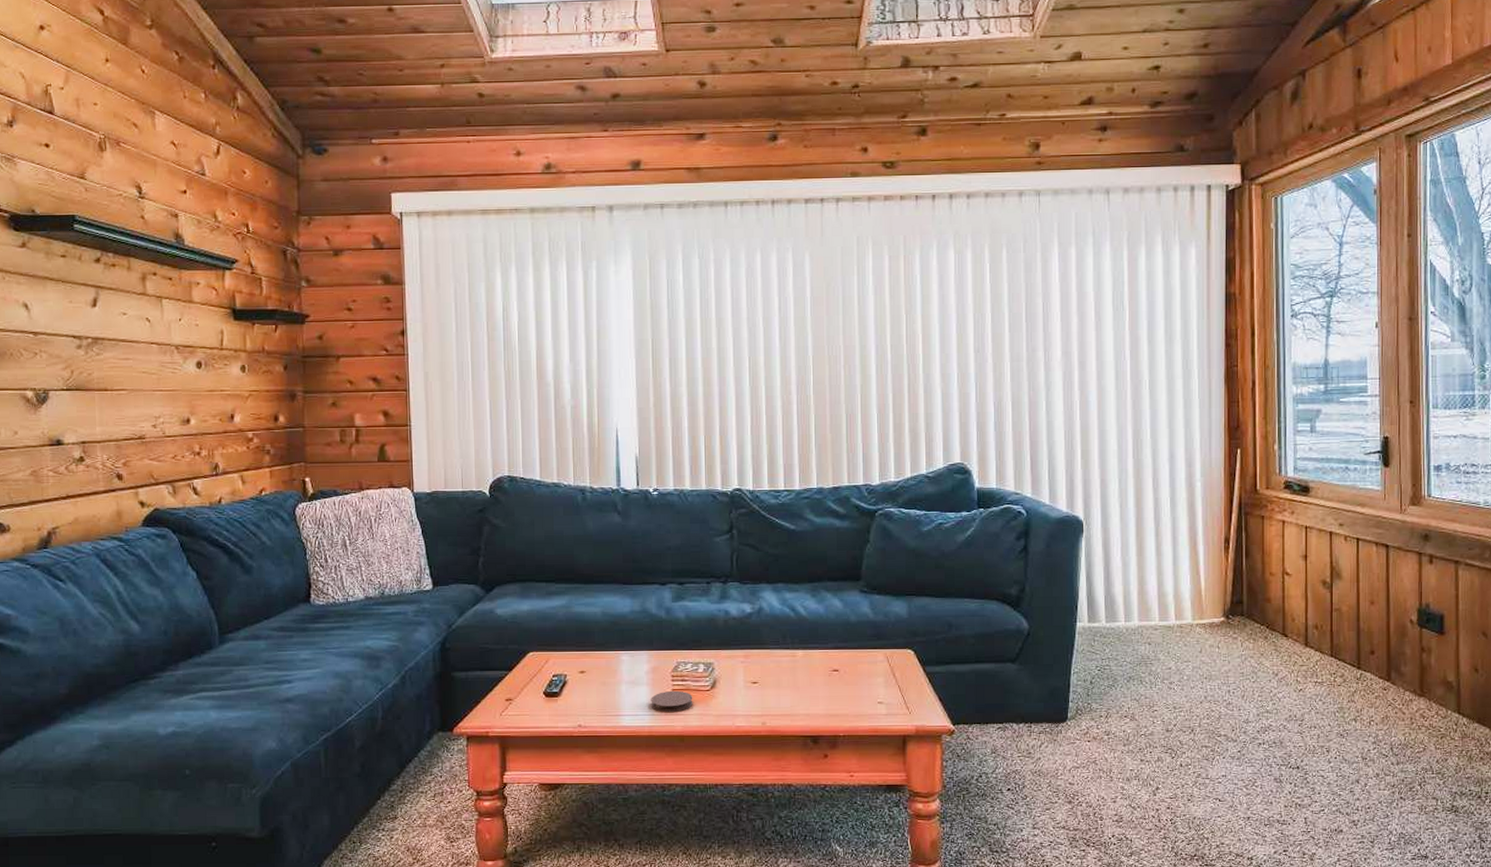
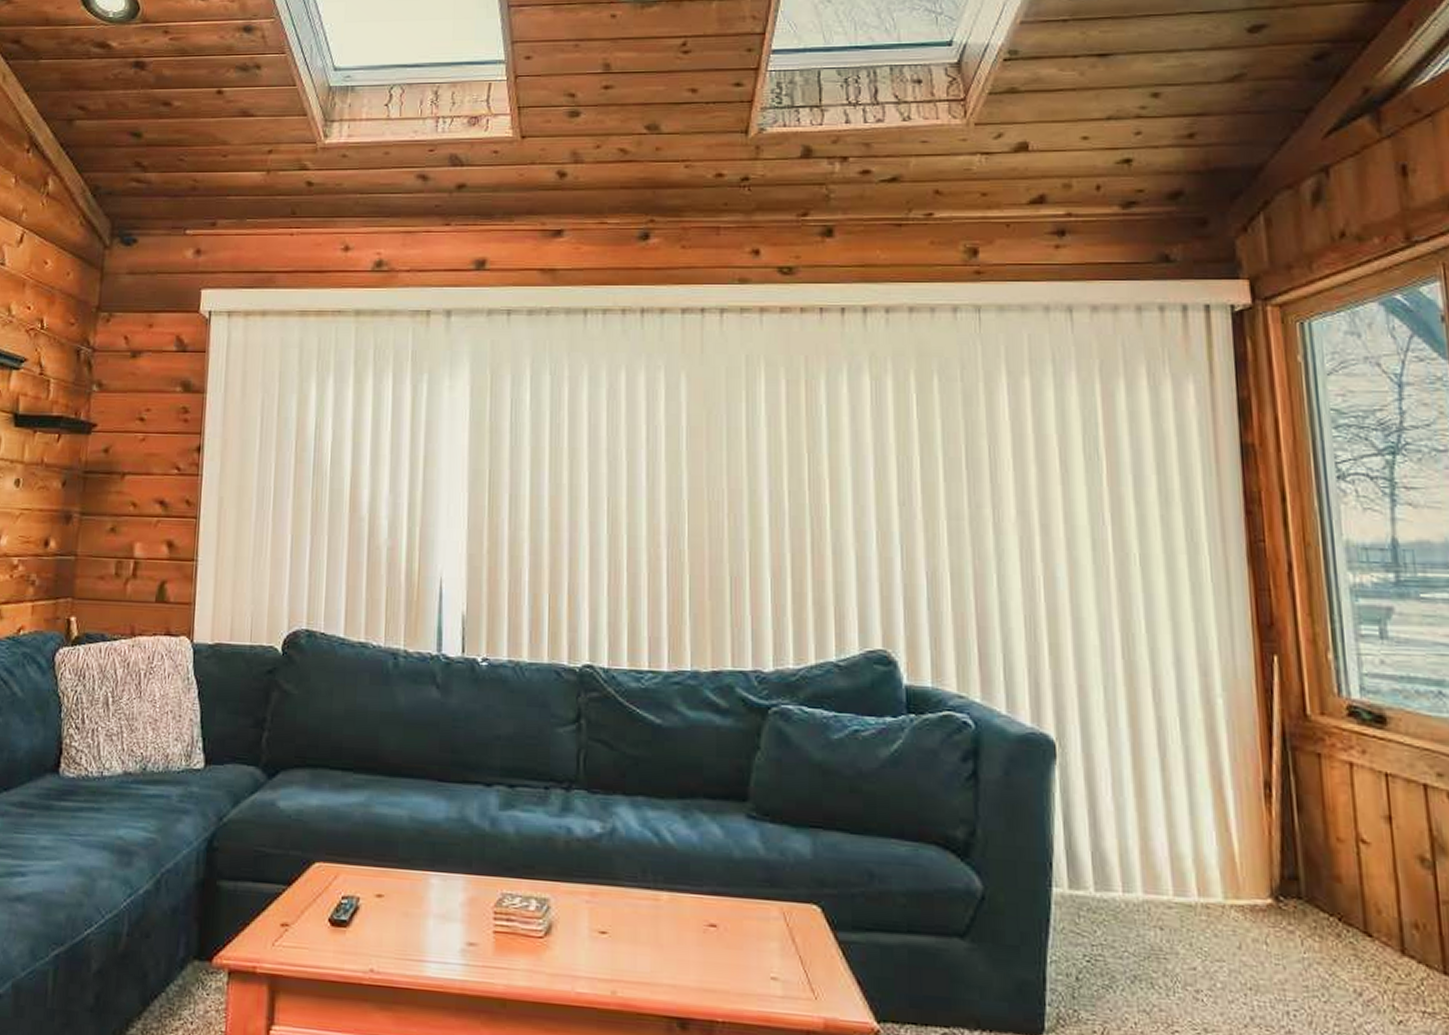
coaster: present [651,690,693,712] -> none [465,932,521,964]

